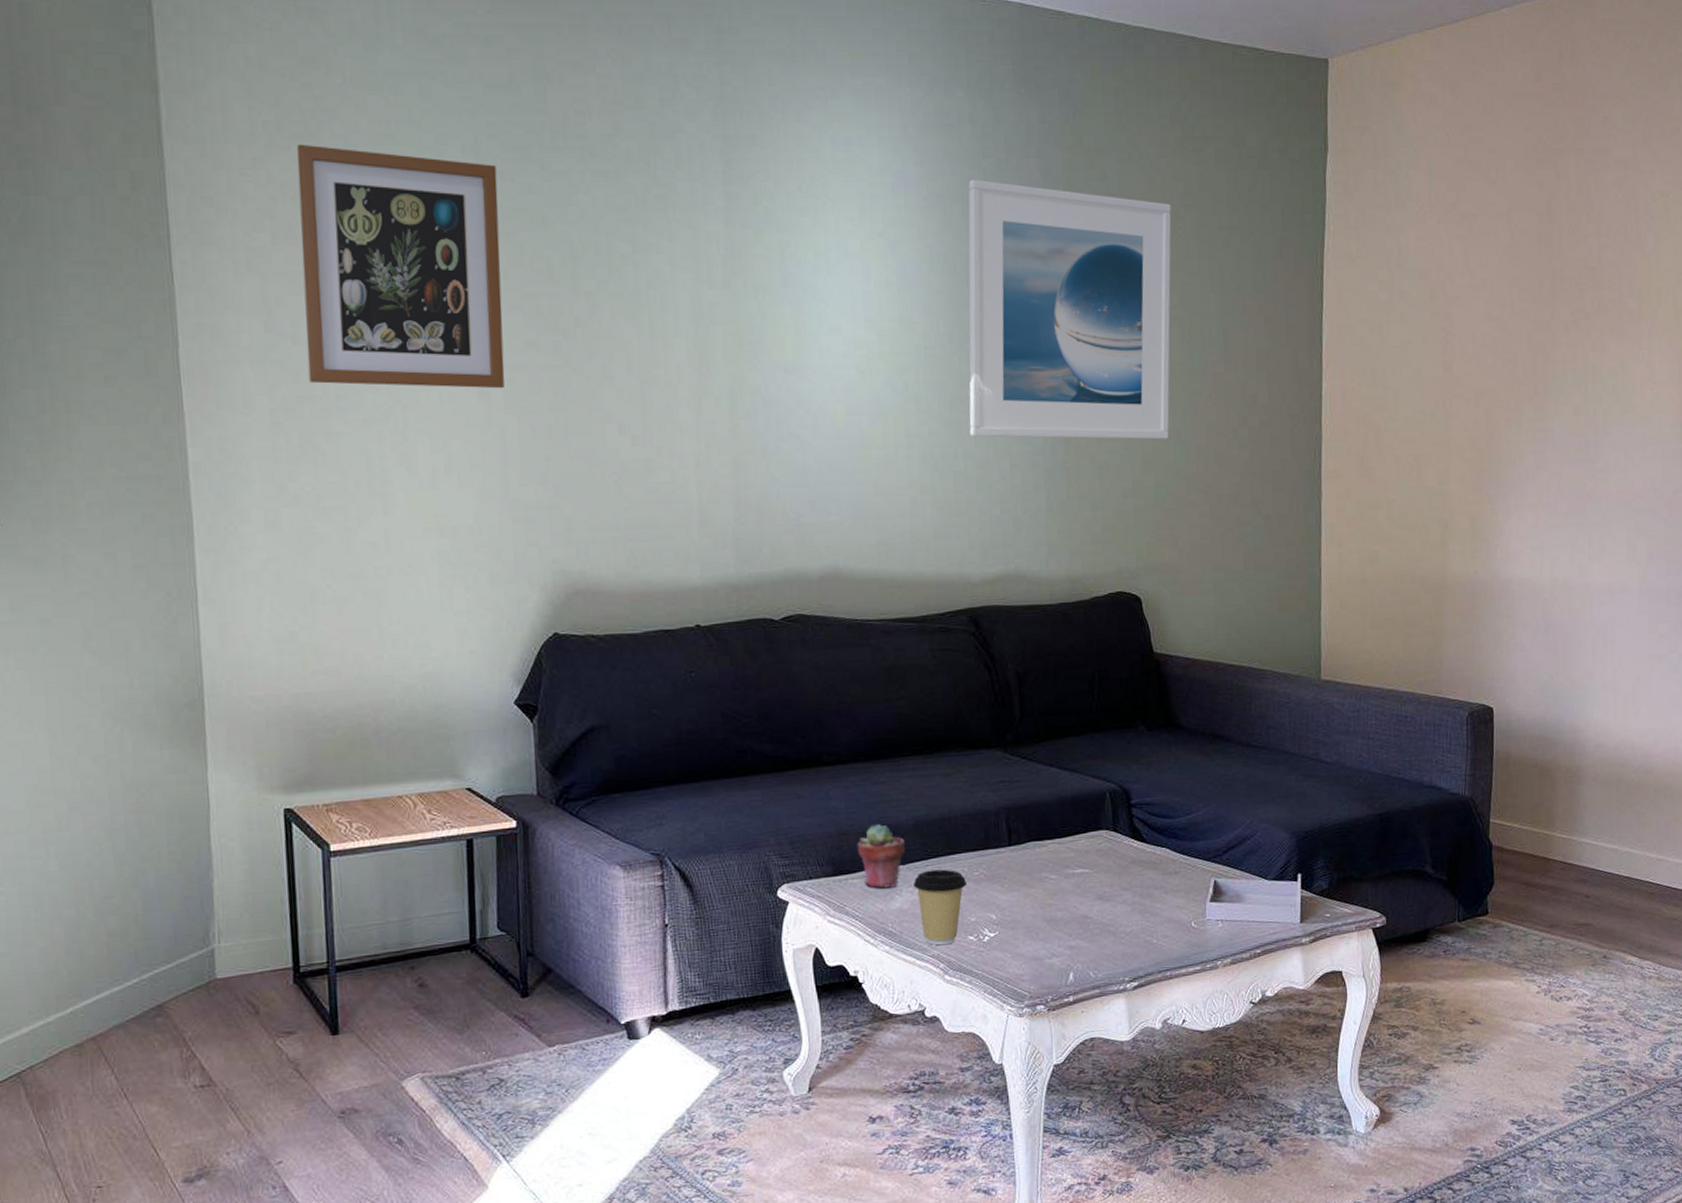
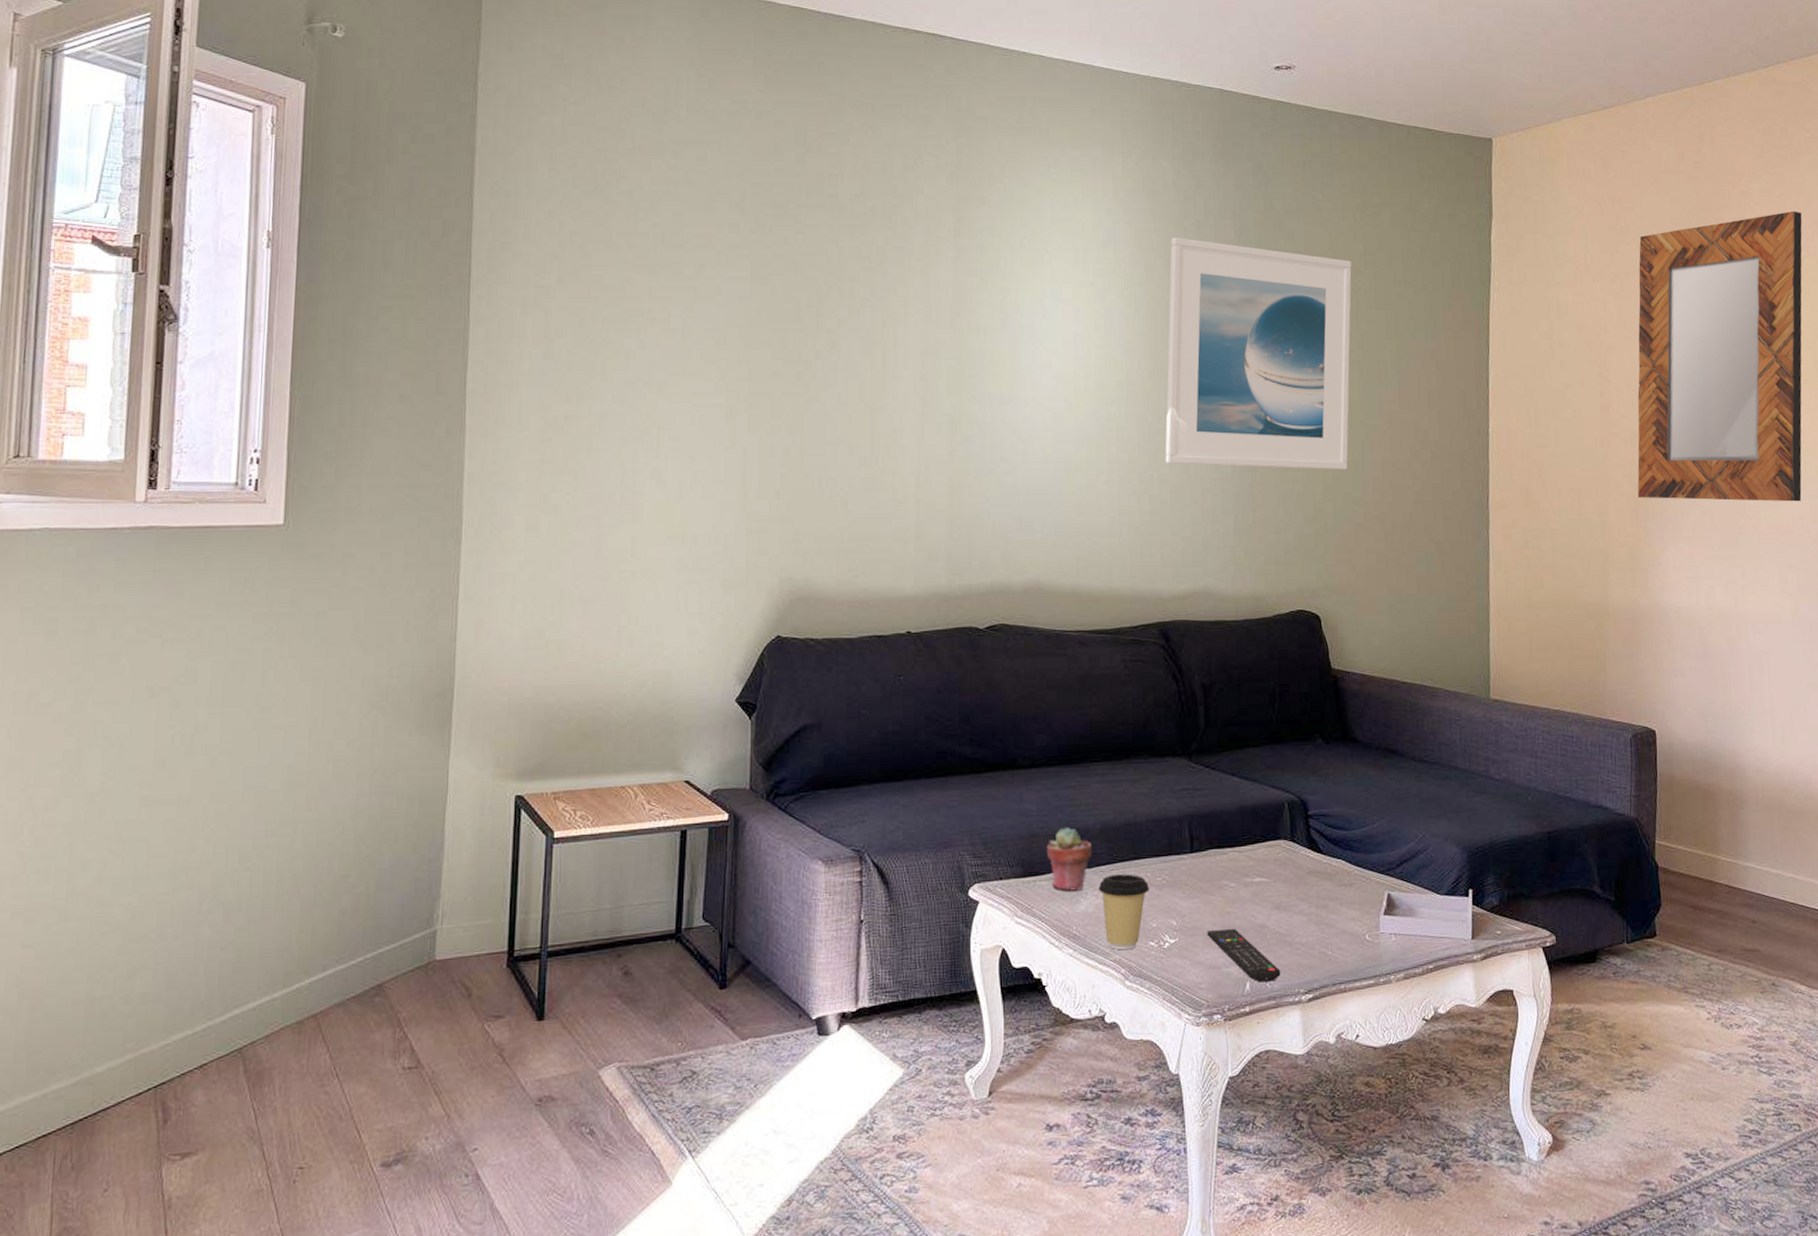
wall art: present [296,144,505,389] -> none [578,199,758,413]
remote control: none [1027,921,1105,973] -> present [1207,929,1281,983]
home mirror: none [1480,139,1669,464] -> present [1637,211,1802,502]

